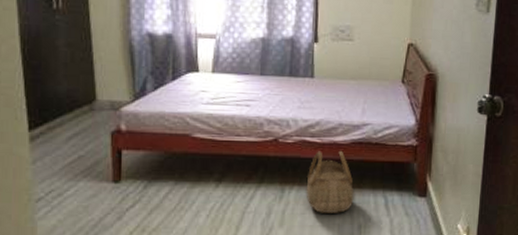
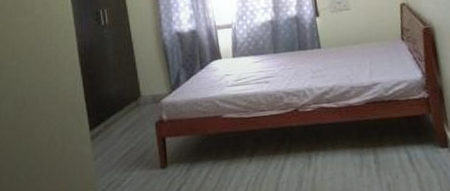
basket: present [306,150,354,213] -> none [330,112,378,176]

